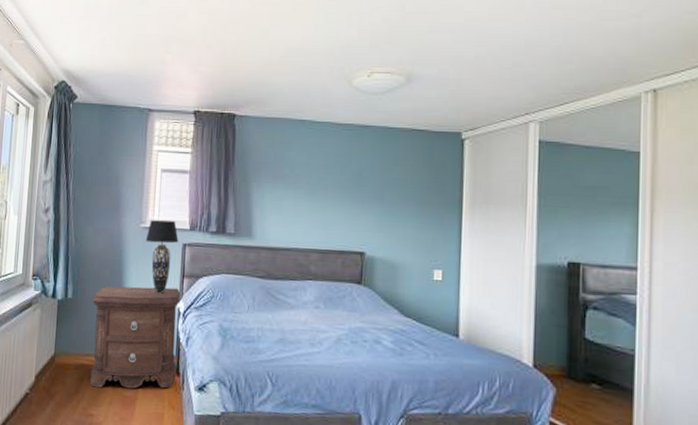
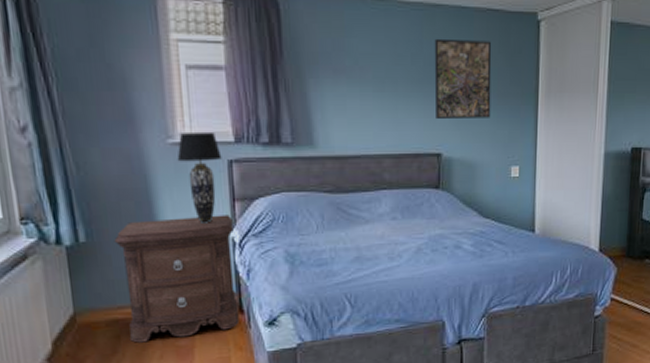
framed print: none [360,153,416,224] -> present [434,38,492,120]

